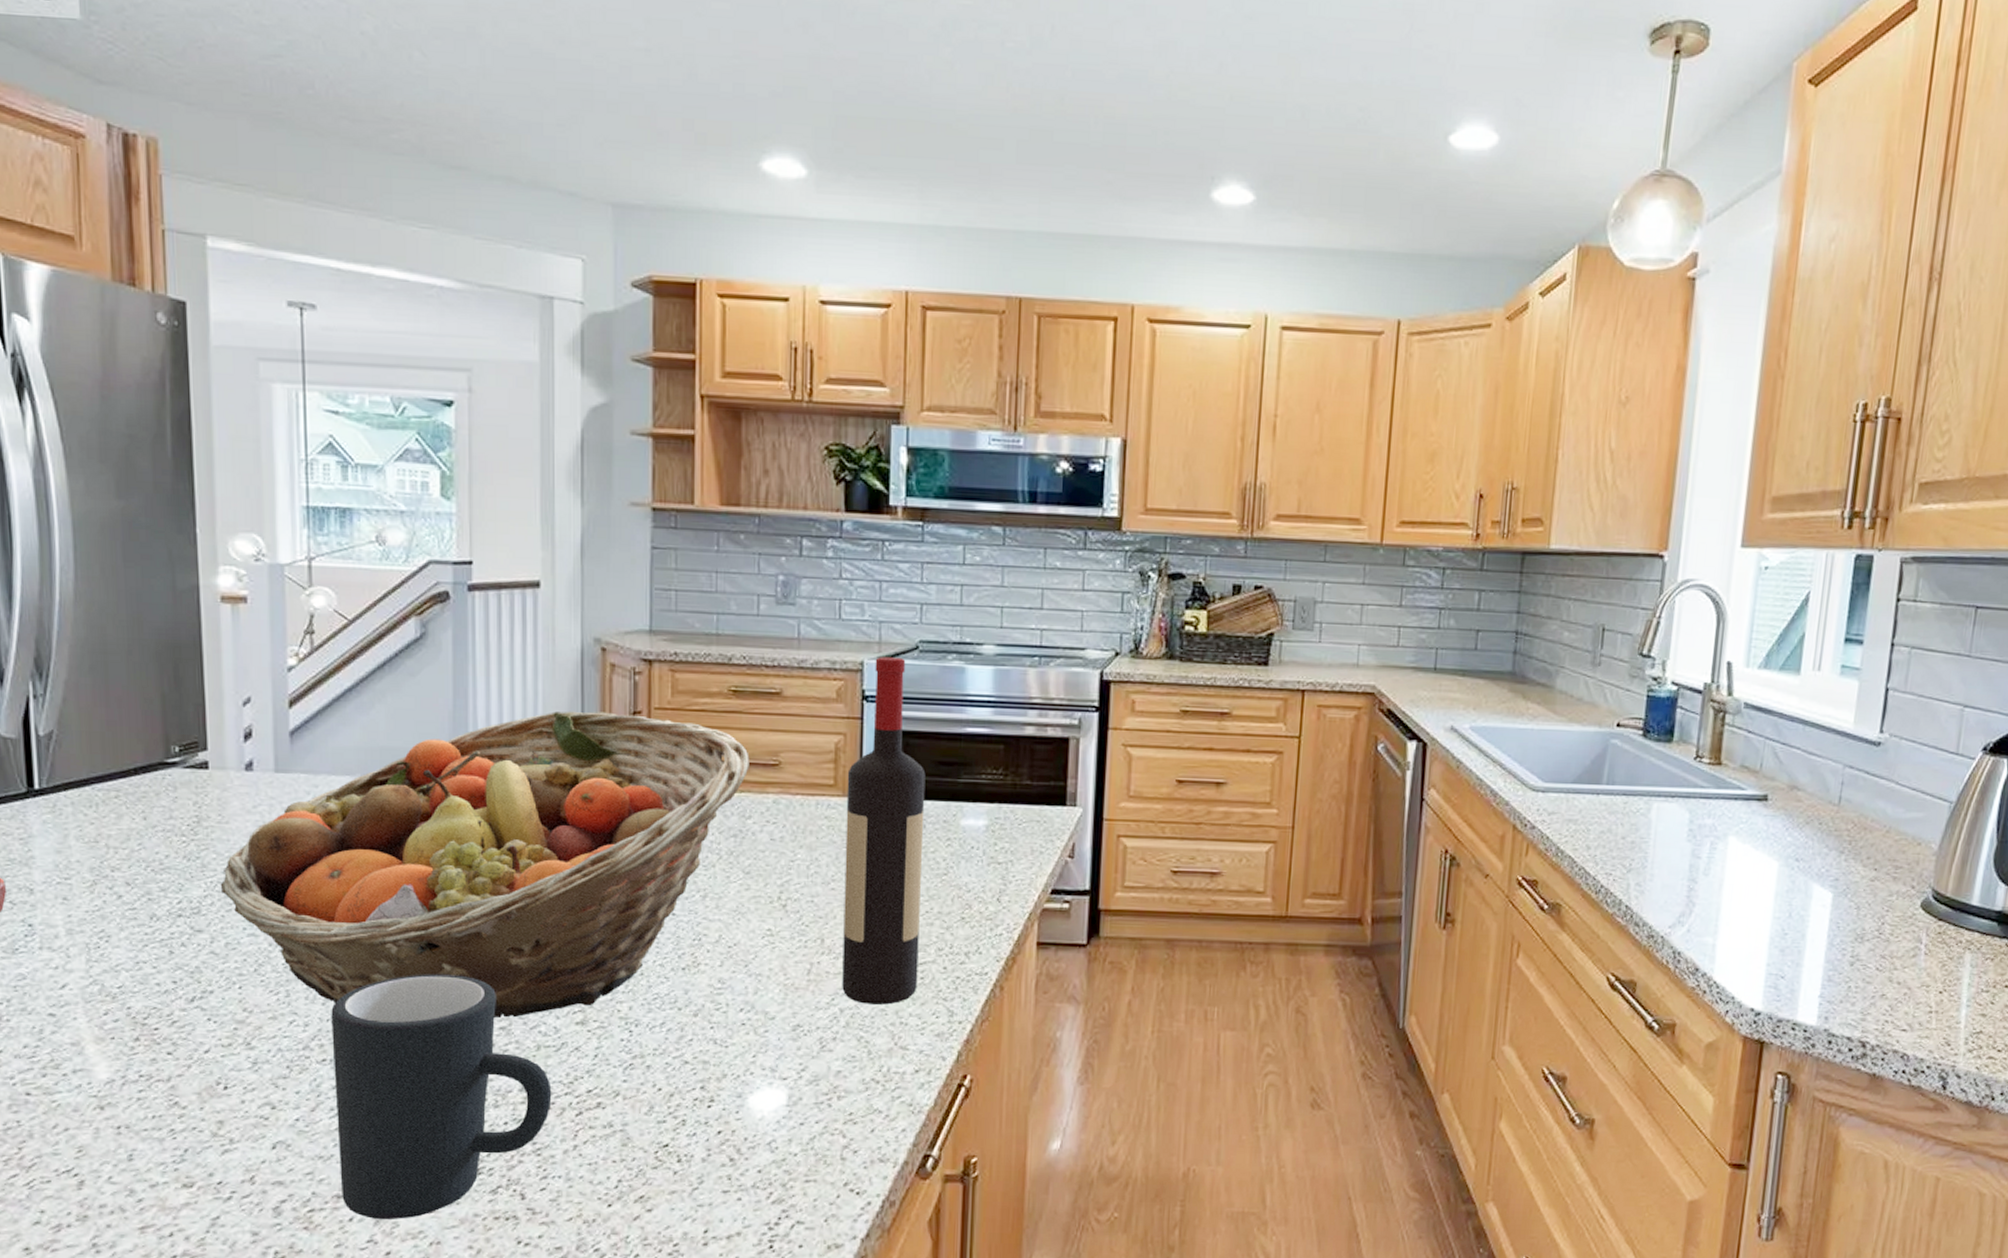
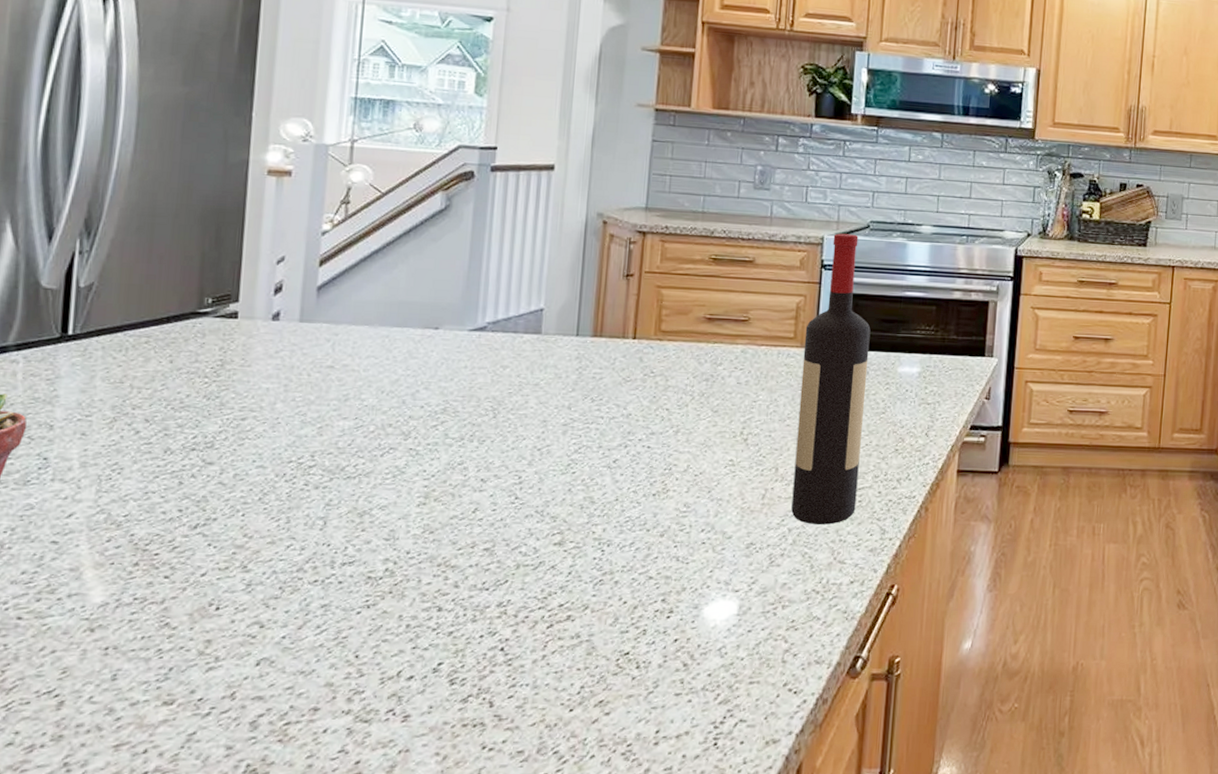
fruit basket: present [220,711,750,1018] -> none [235,273,724,540]
mug: present [331,974,552,1220] -> none [319,501,527,731]

